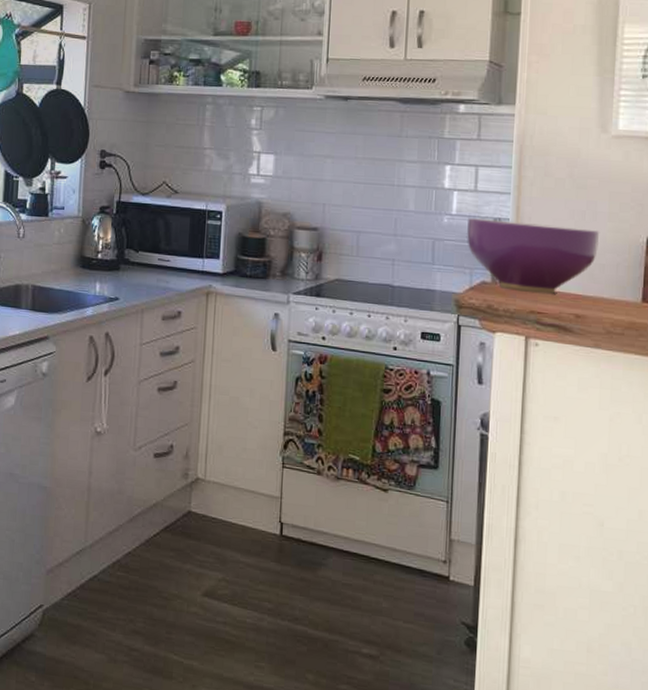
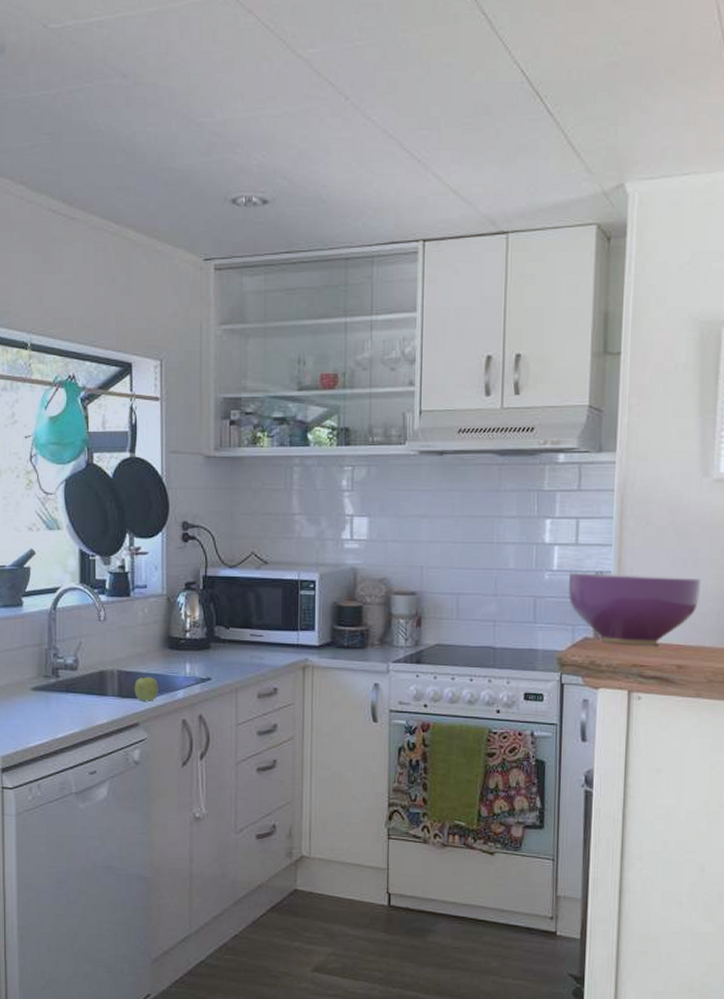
fruit: none [46,292,69,317] -> present [134,676,158,701]

